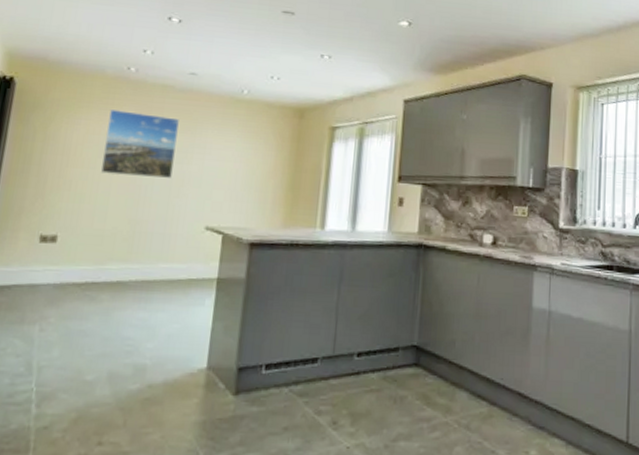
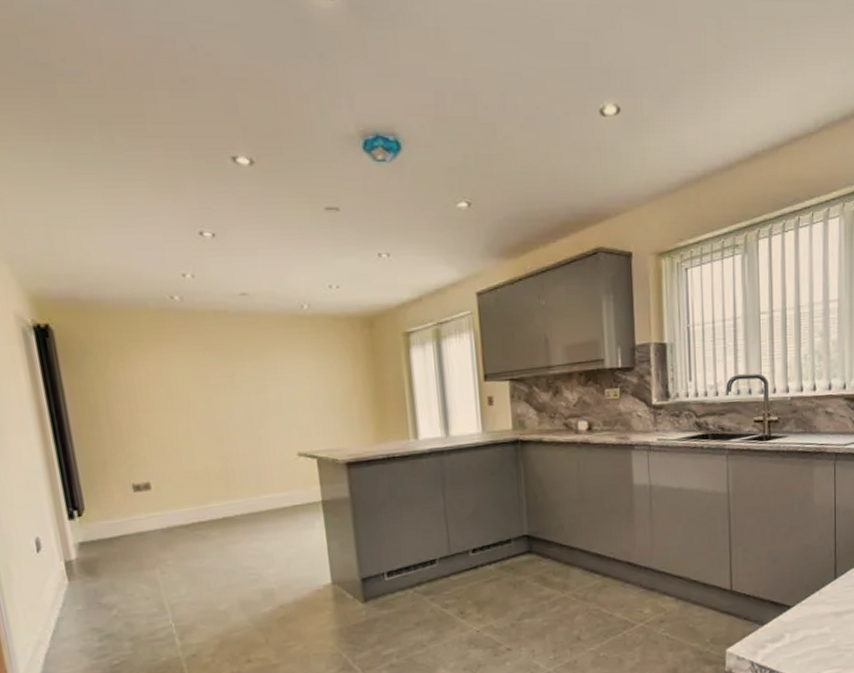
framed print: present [100,110,179,178] -> none [165,345,250,414]

